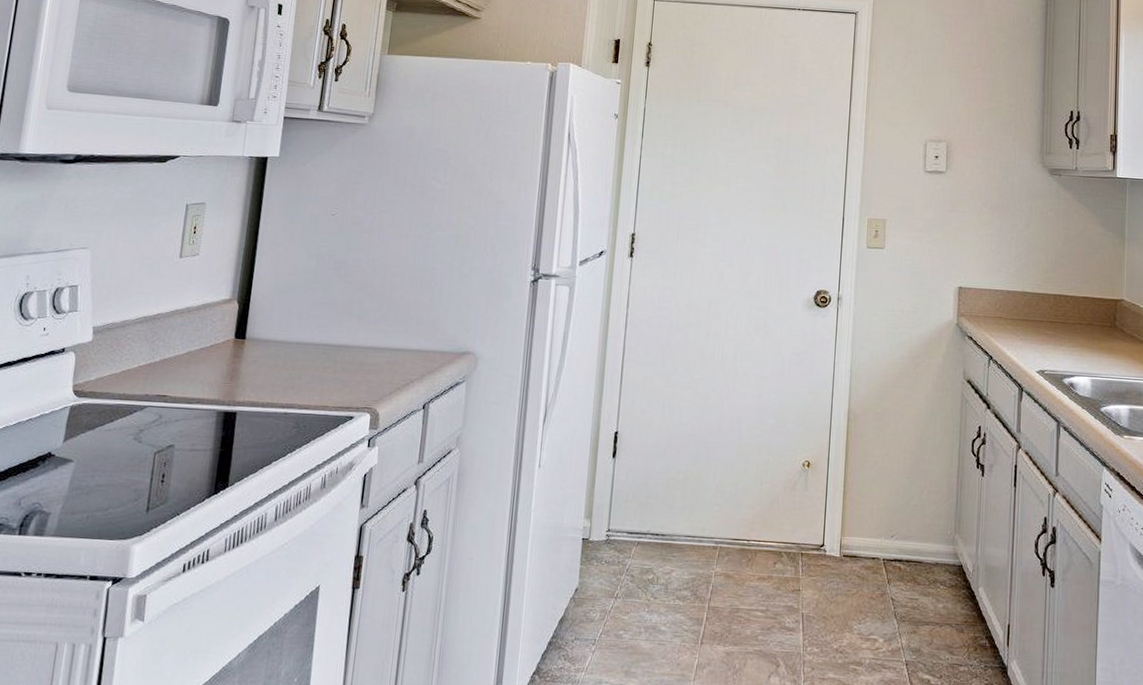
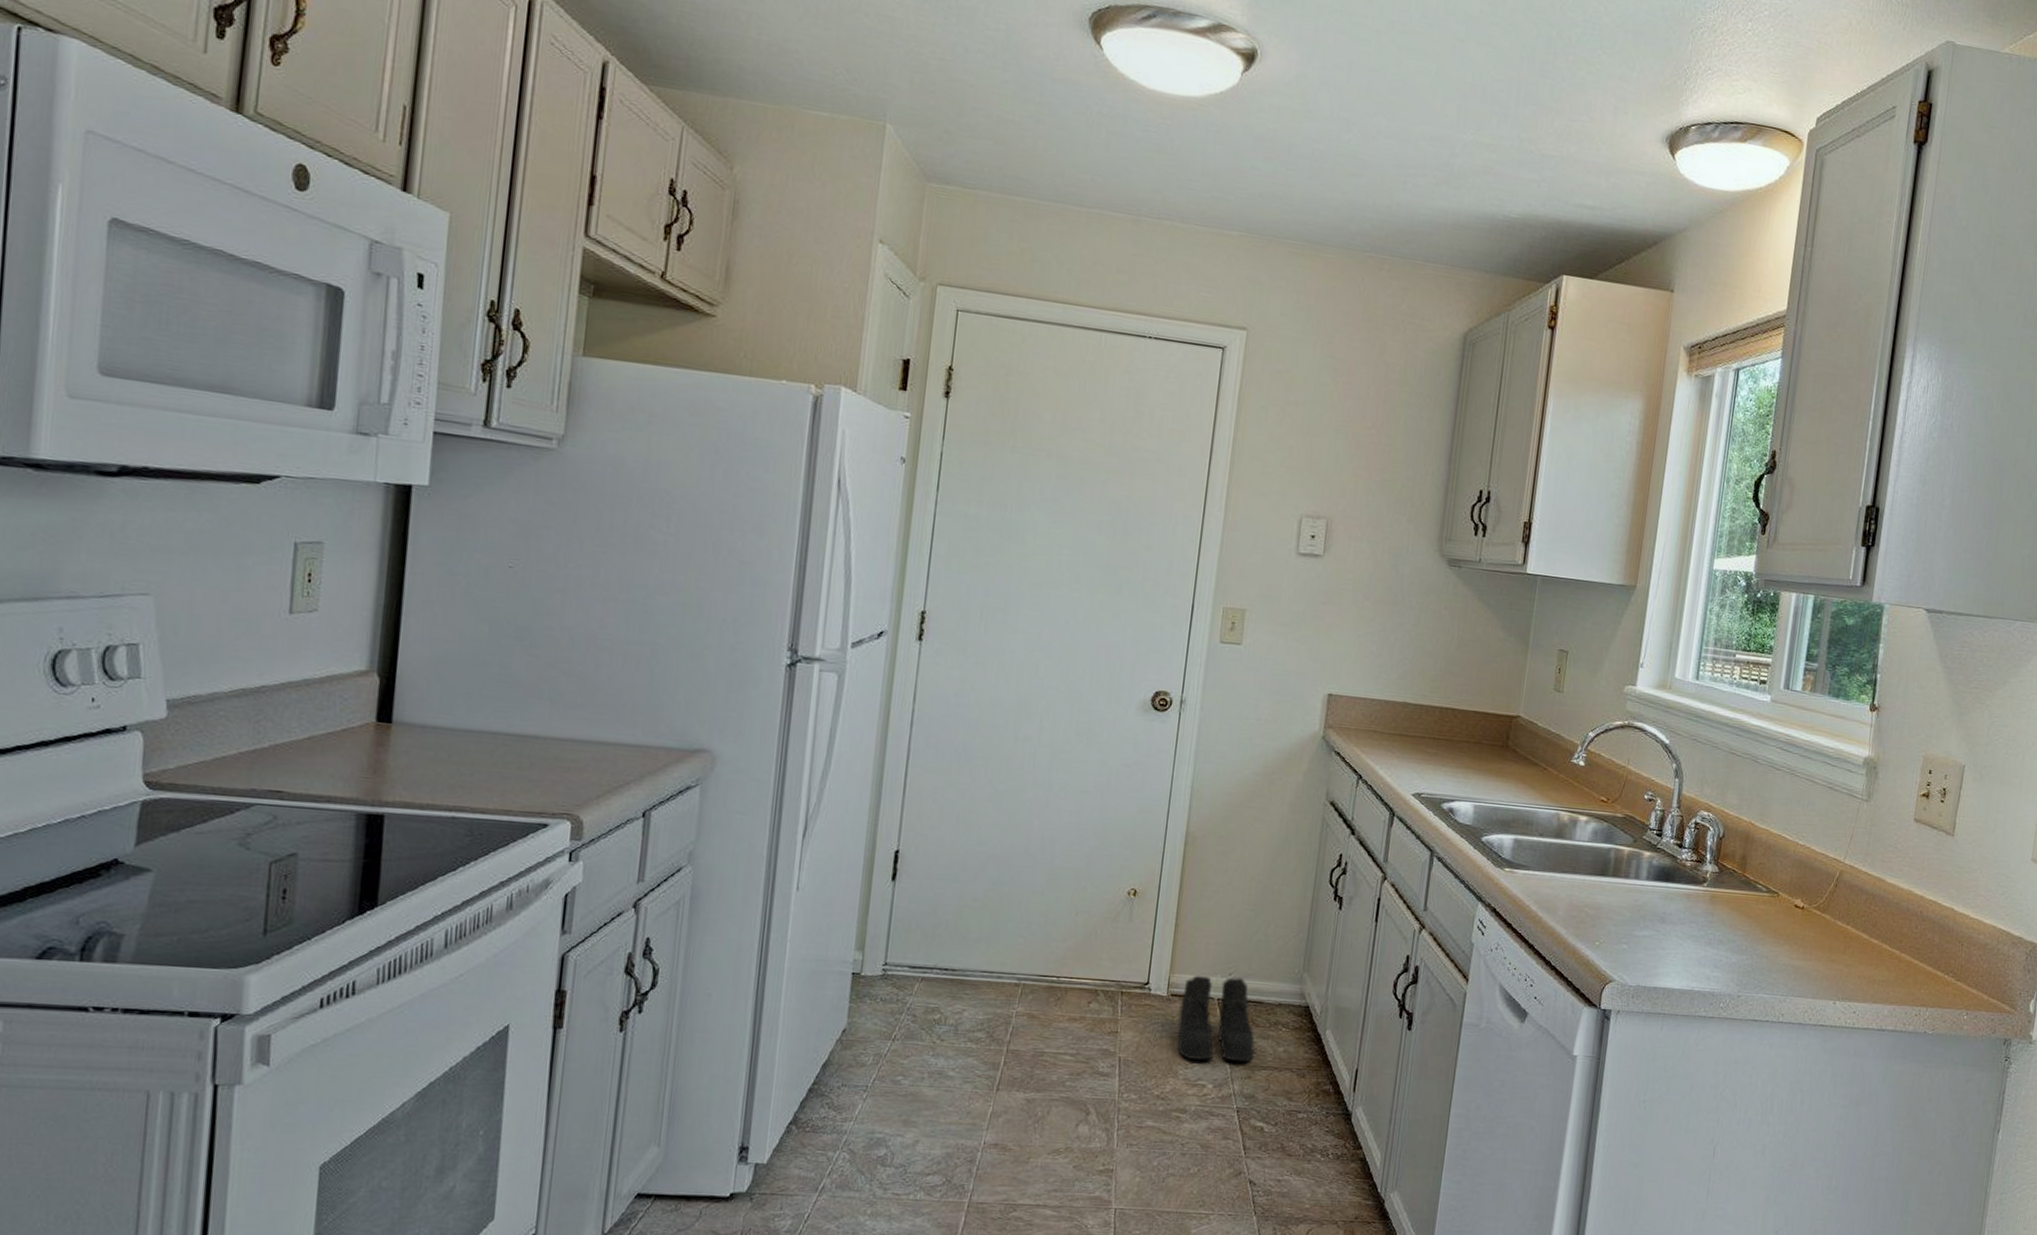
boots: none [850,537,918,618] -> present [1177,975,1255,1062]

